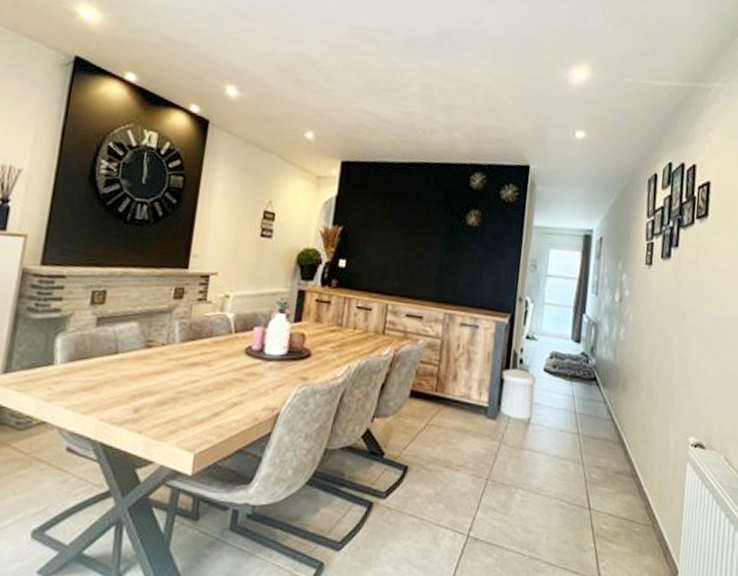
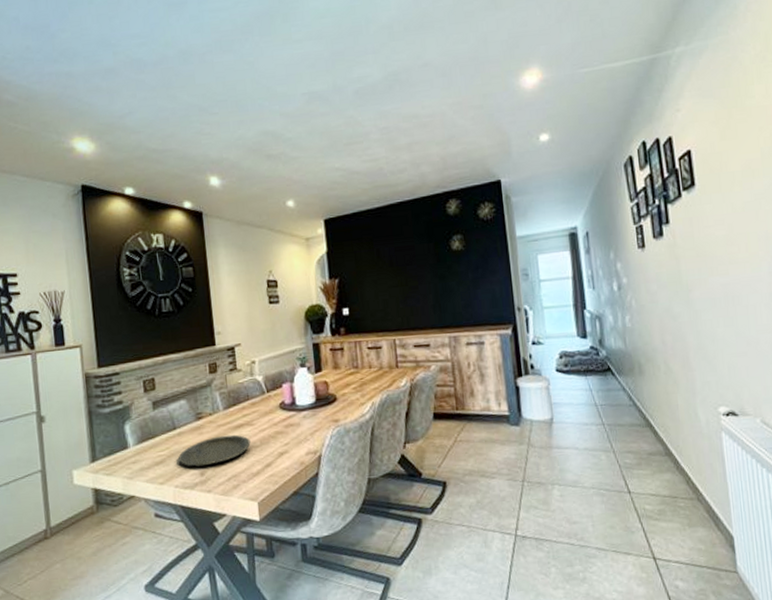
plate: none [111,371,203,402] -> present [178,434,251,467]

